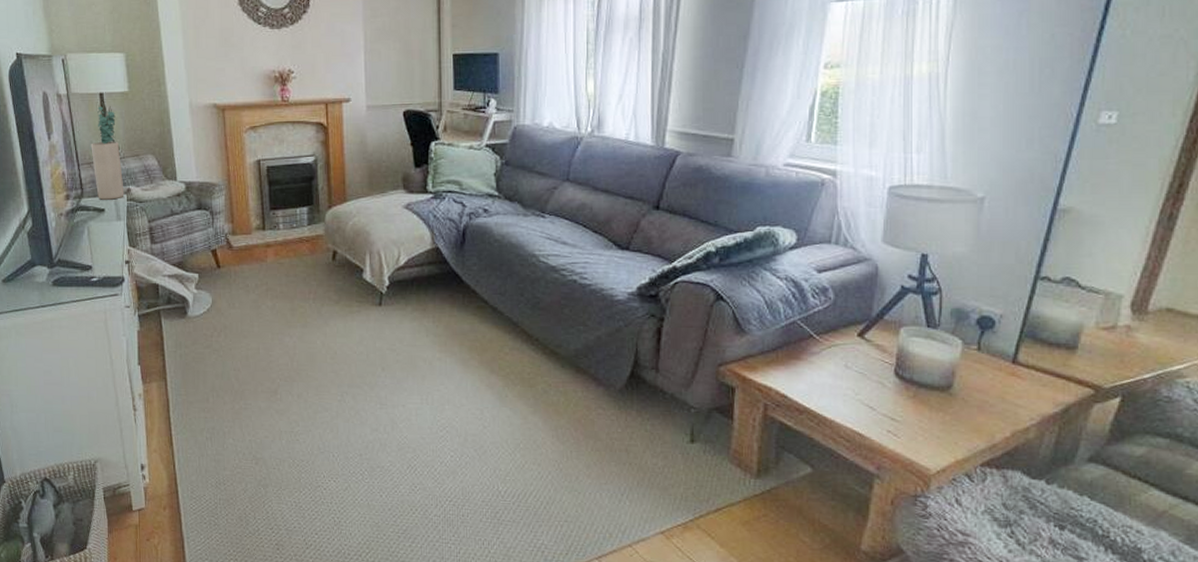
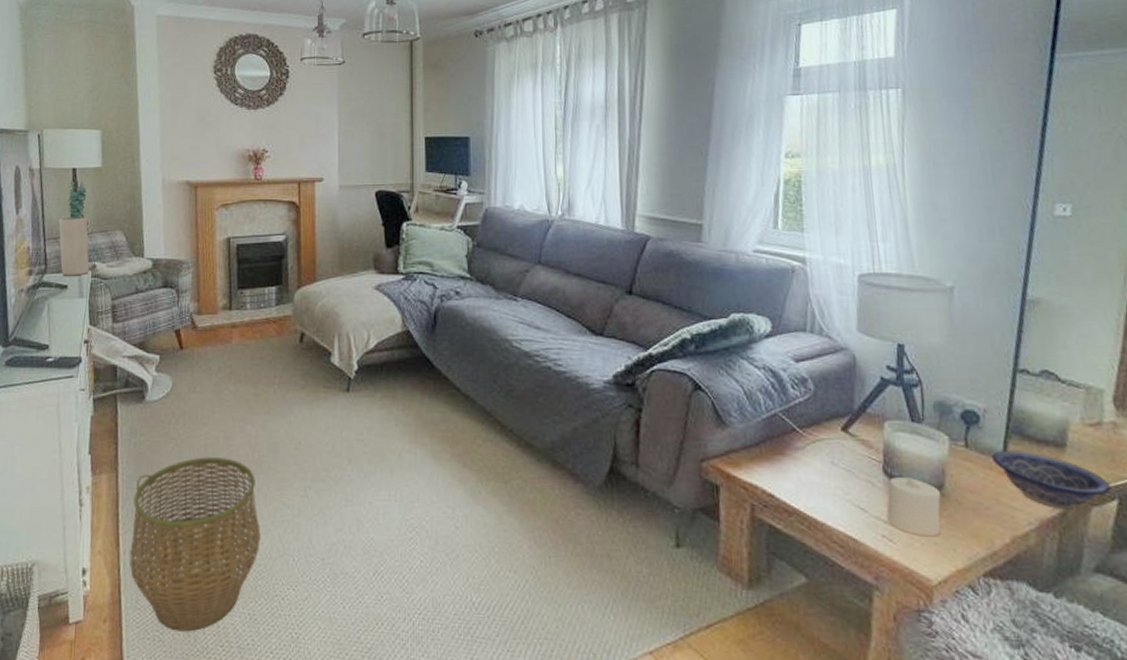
basket: none [183,366,302,517] -> present [129,457,261,632]
candle: none [894,377,949,432] -> present [886,476,941,537]
decorative bowl: none [1002,353,1116,406] -> present [991,450,1111,509]

